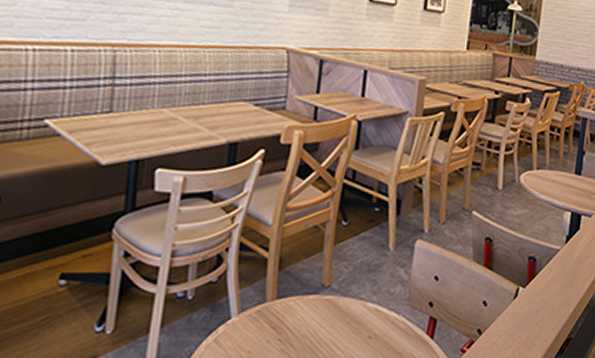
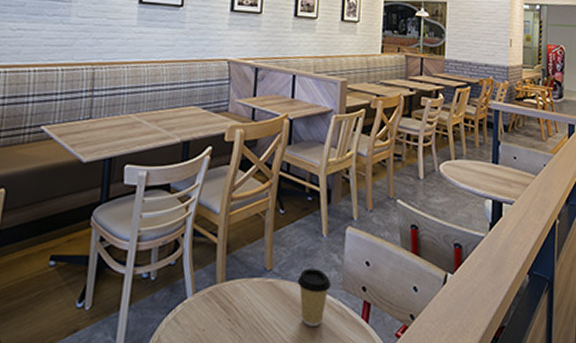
coffee cup: none [358,284,396,344] -> present [297,269,331,326]

